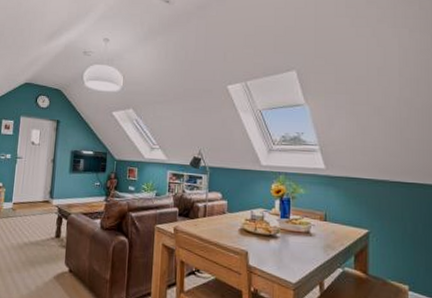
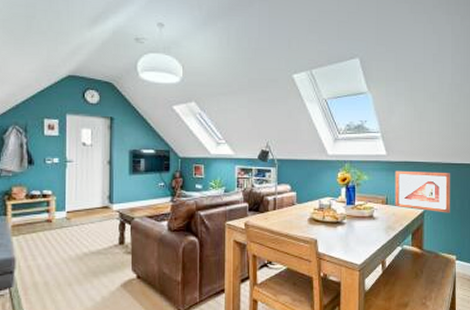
picture frame: none [335,186,400,237] -> present [395,170,450,213]

